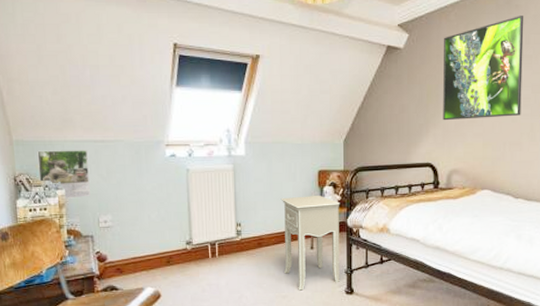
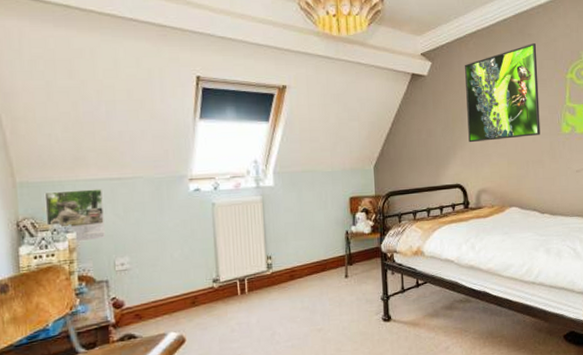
nightstand: present [280,195,340,291] -> none [312,221,376,322]

